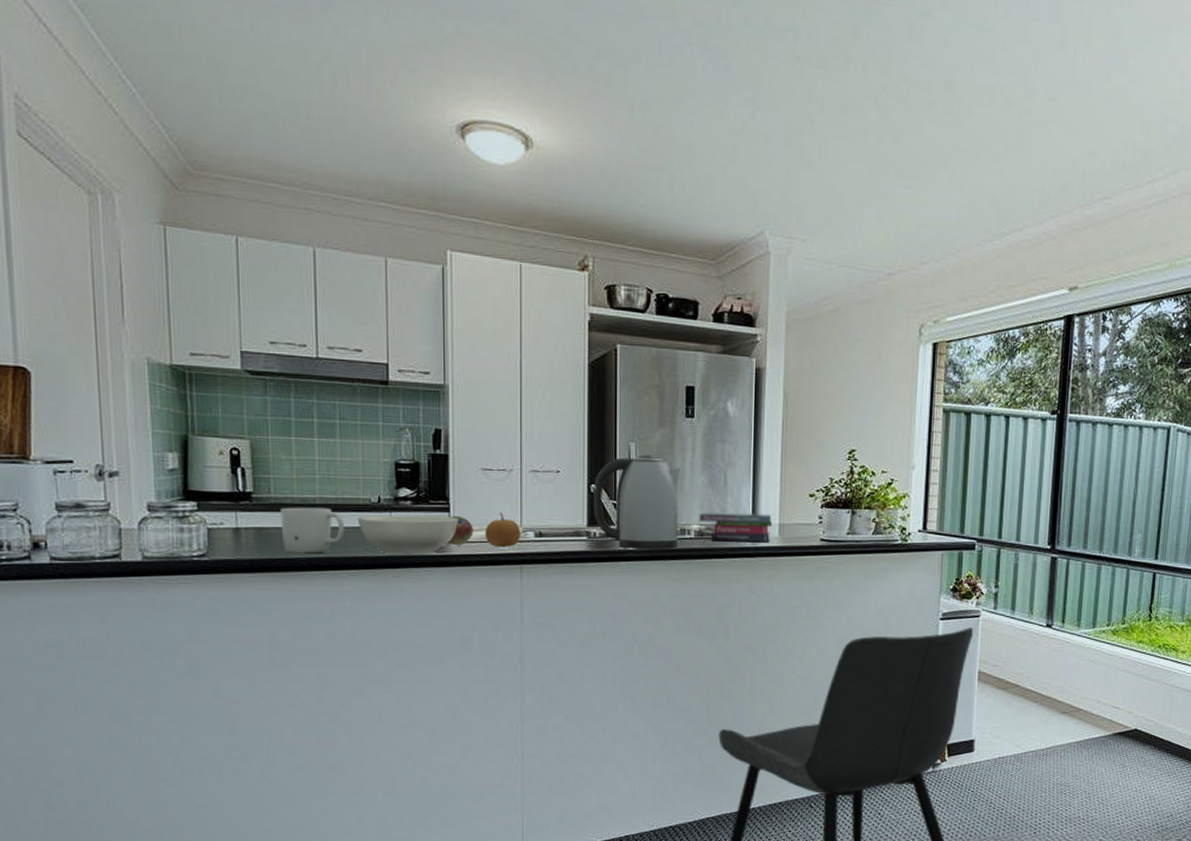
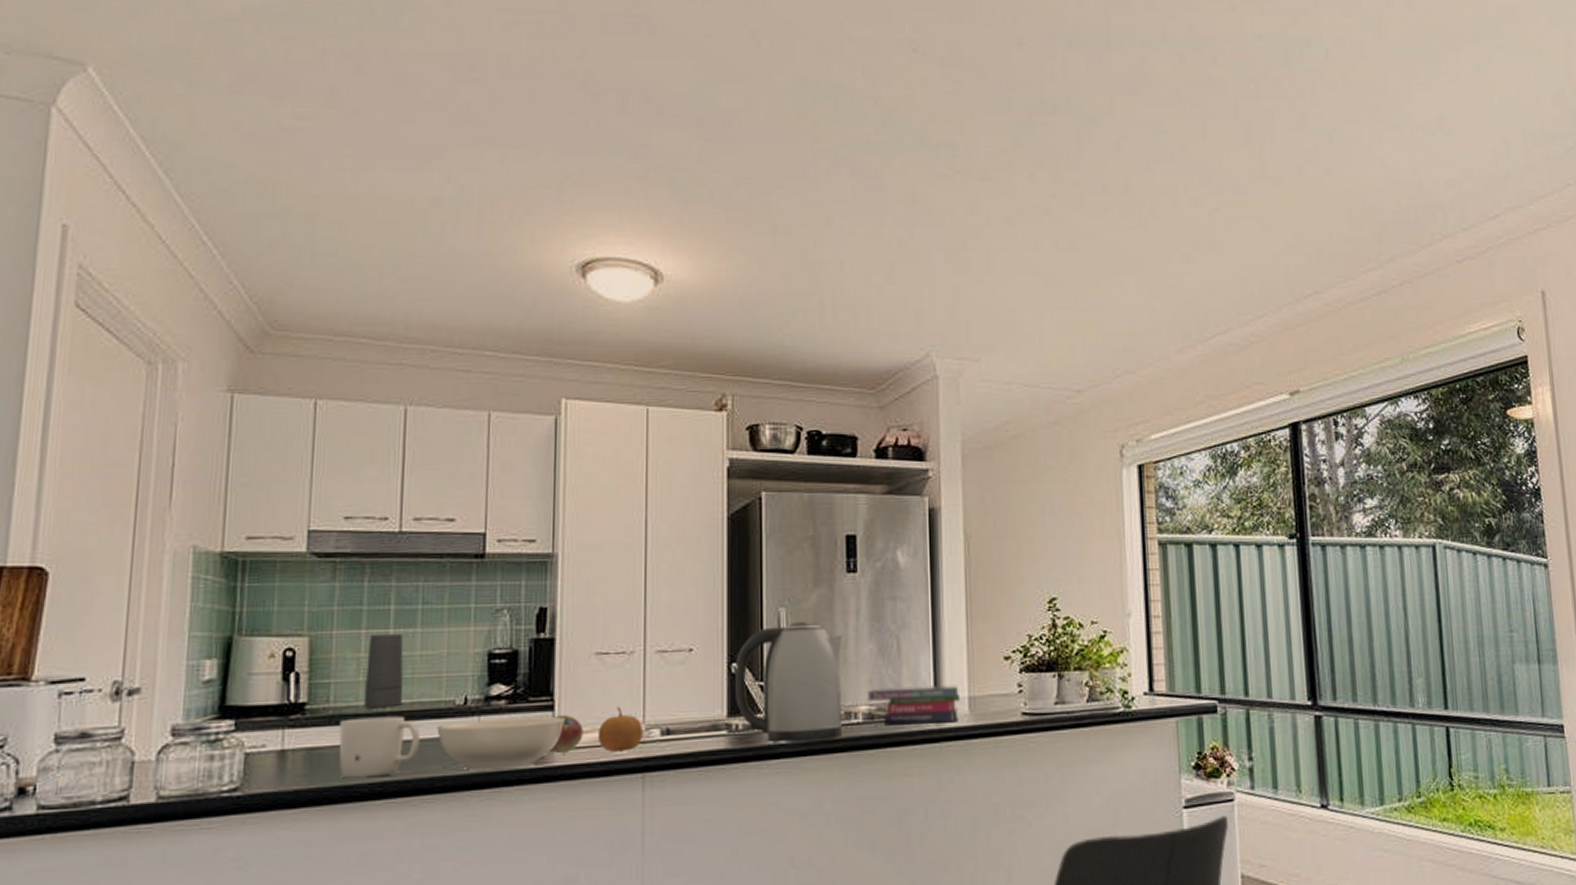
canister: none [298,441,329,501] -> present [365,633,404,708]

